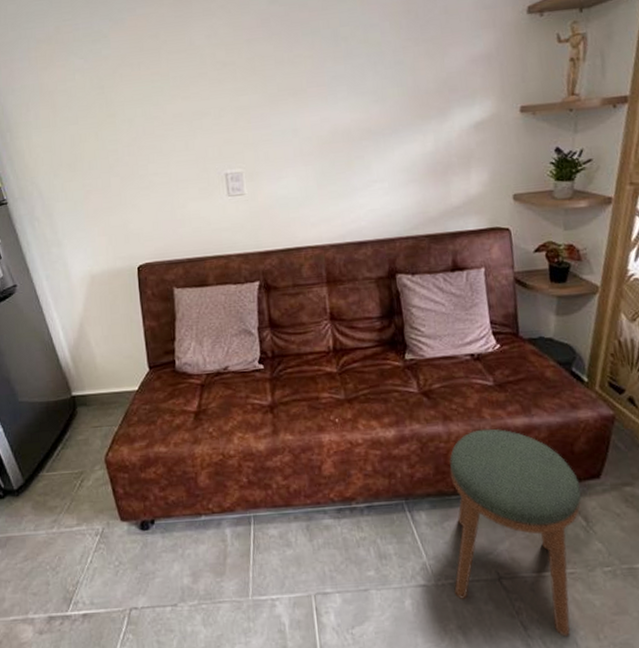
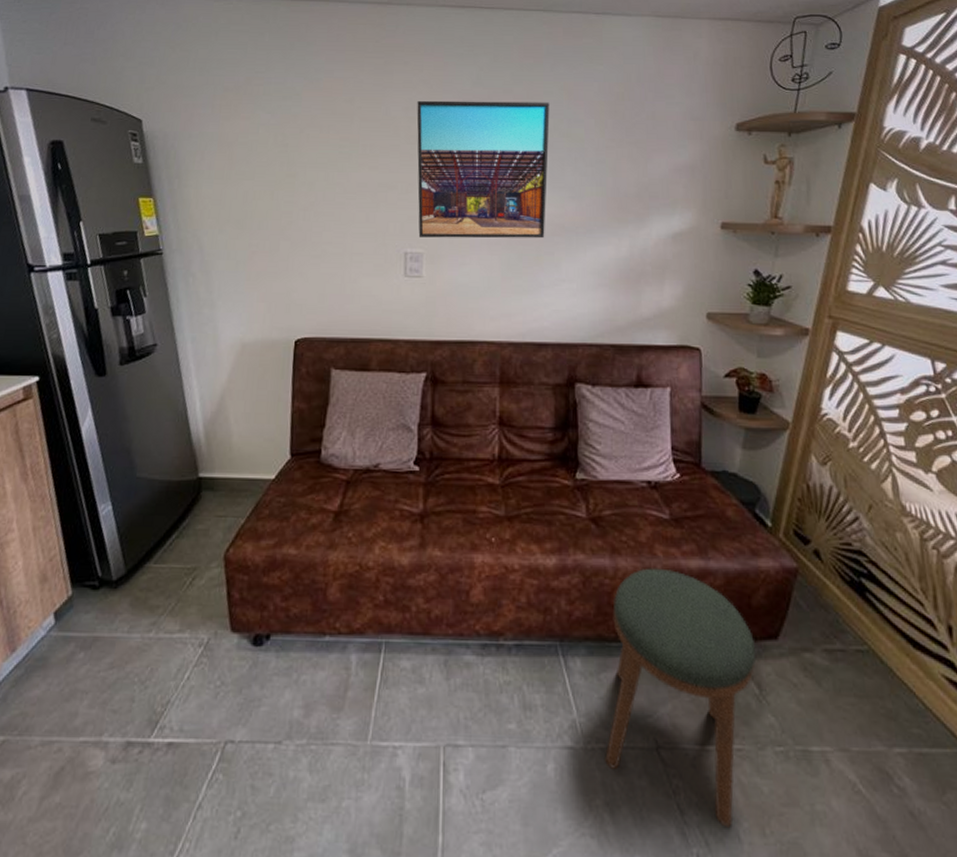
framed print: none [218,11,354,158] -> present [417,100,550,239]

